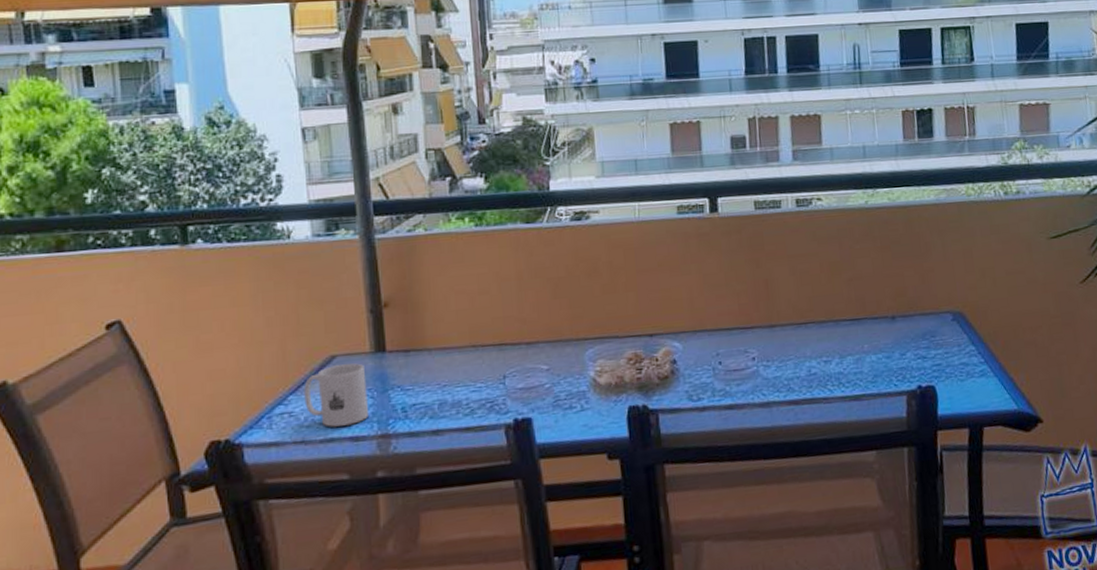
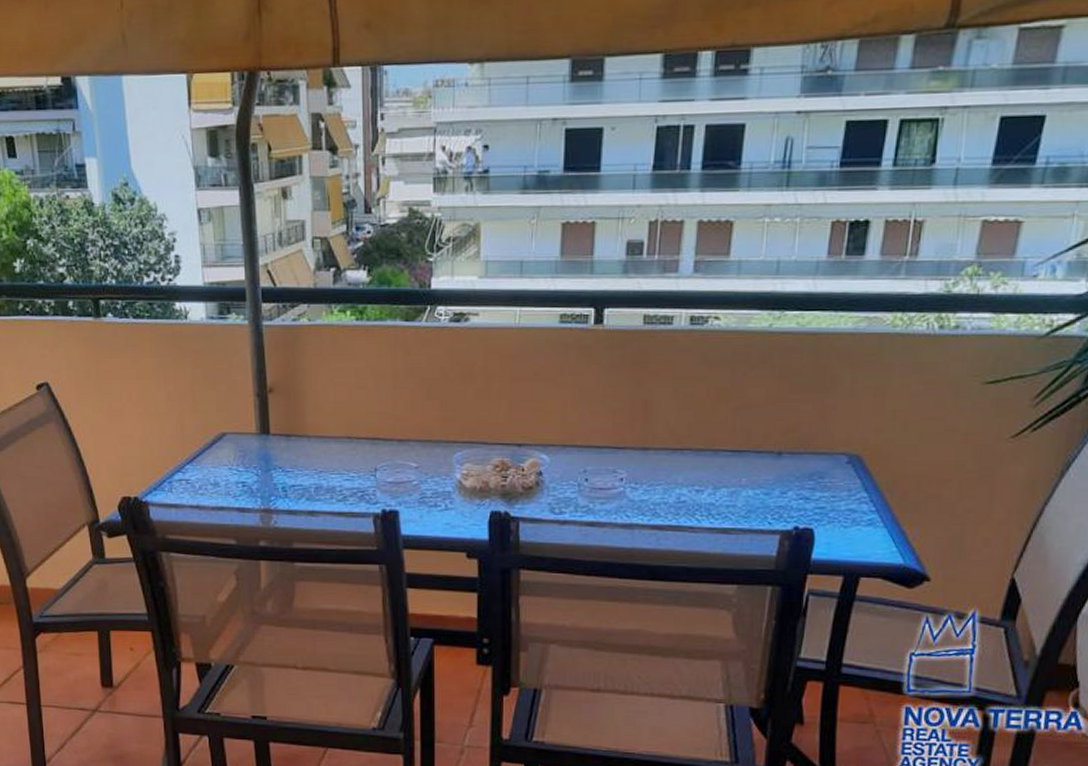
mug: present [304,363,368,427] -> none [199,442,253,497]

